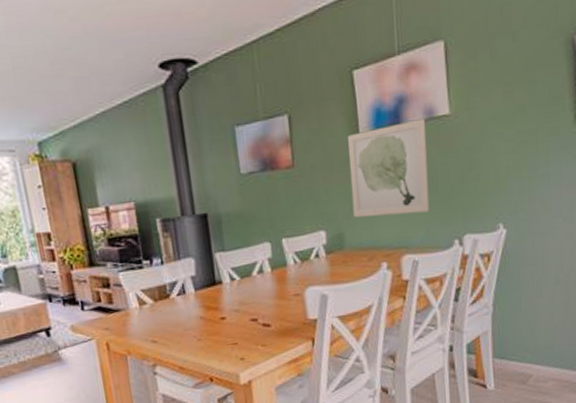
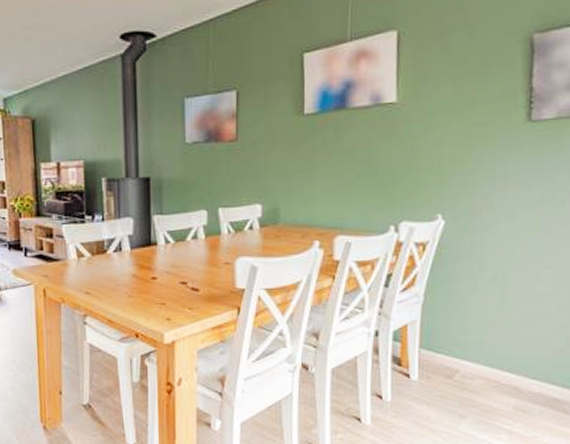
wall art: present [348,118,430,218] -> none [291,104,372,196]

